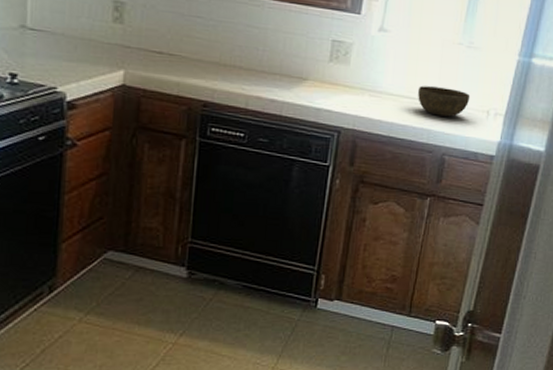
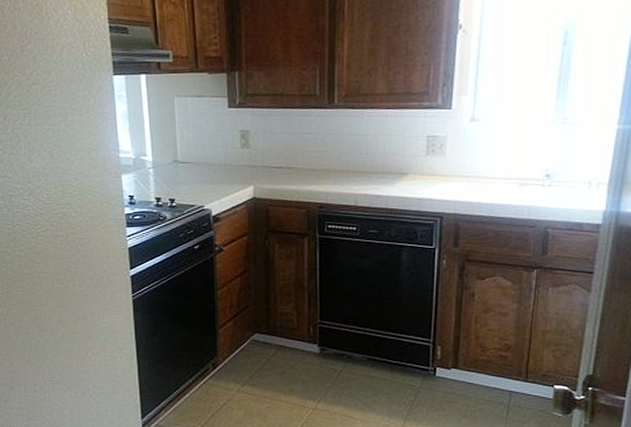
bowl: present [418,85,471,117] -> none [515,165,569,192]

